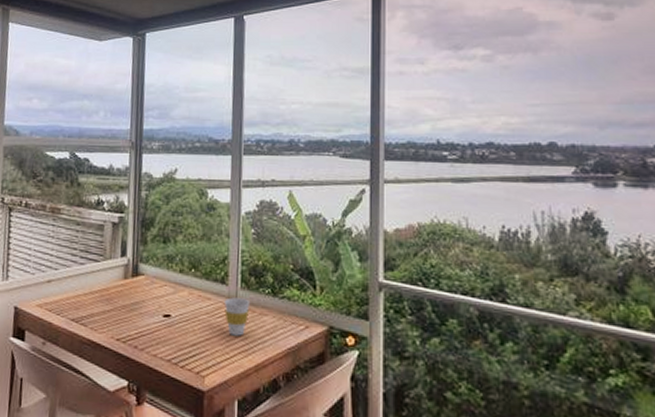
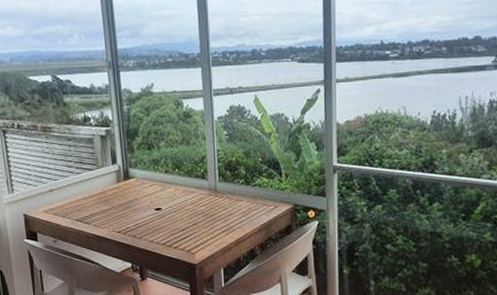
cup: present [223,297,251,336] -> none [205,189,228,219]

